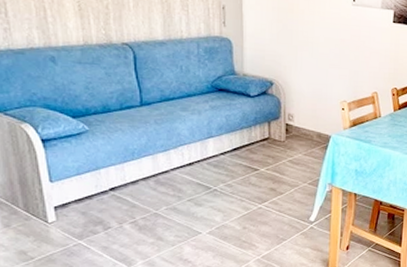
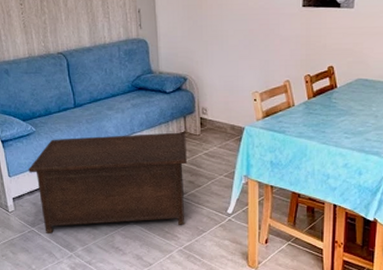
cabinet: none [77,137,270,246] -> present [28,132,188,233]

